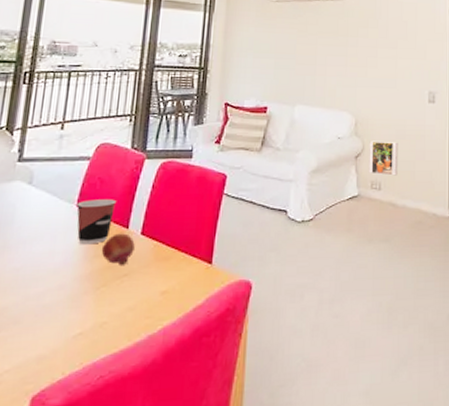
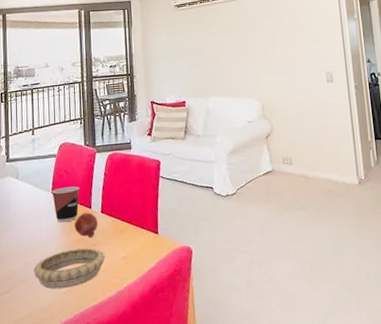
decorative bowl: none [34,279,139,332] -> present [33,248,105,289]
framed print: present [368,140,398,176] -> none [277,121,306,151]

